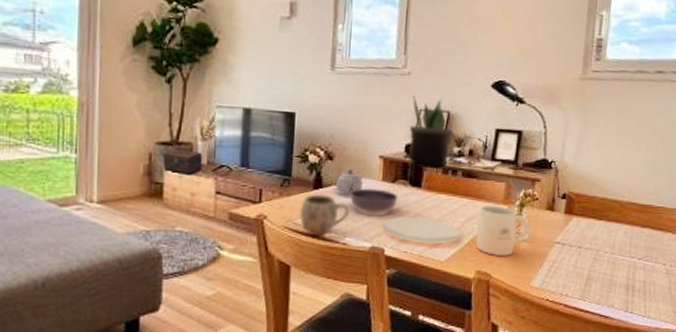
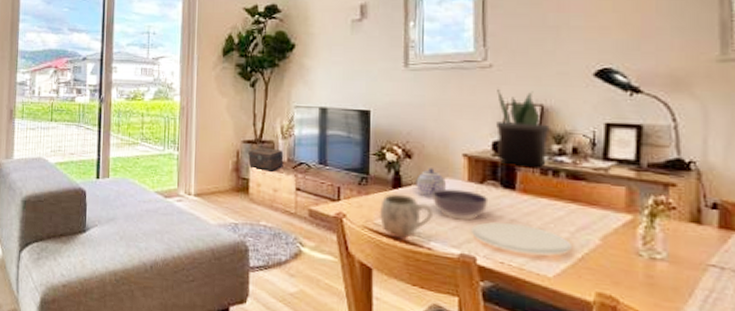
mug: present [476,205,529,256] -> none [592,213,665,278]

